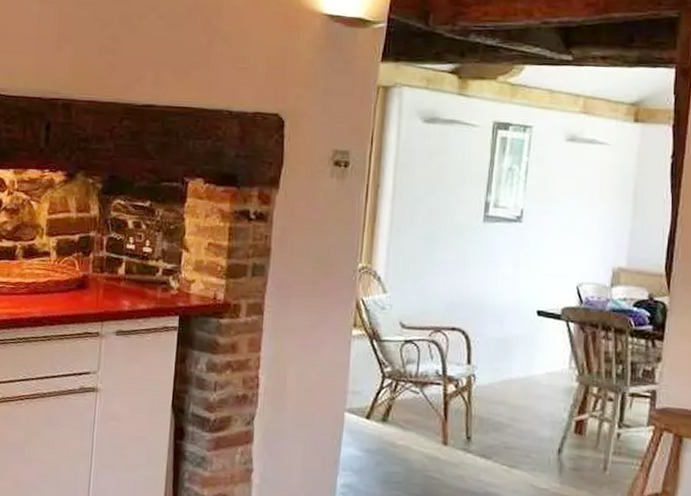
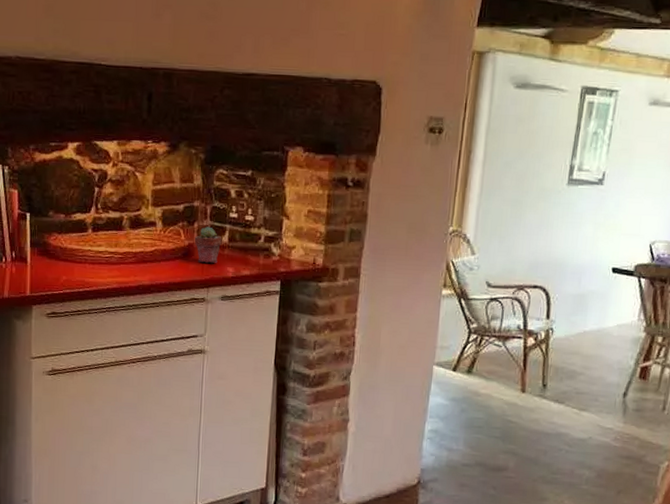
potted succulent: none [89,257,118,296] -> present [194,226,222,263]

